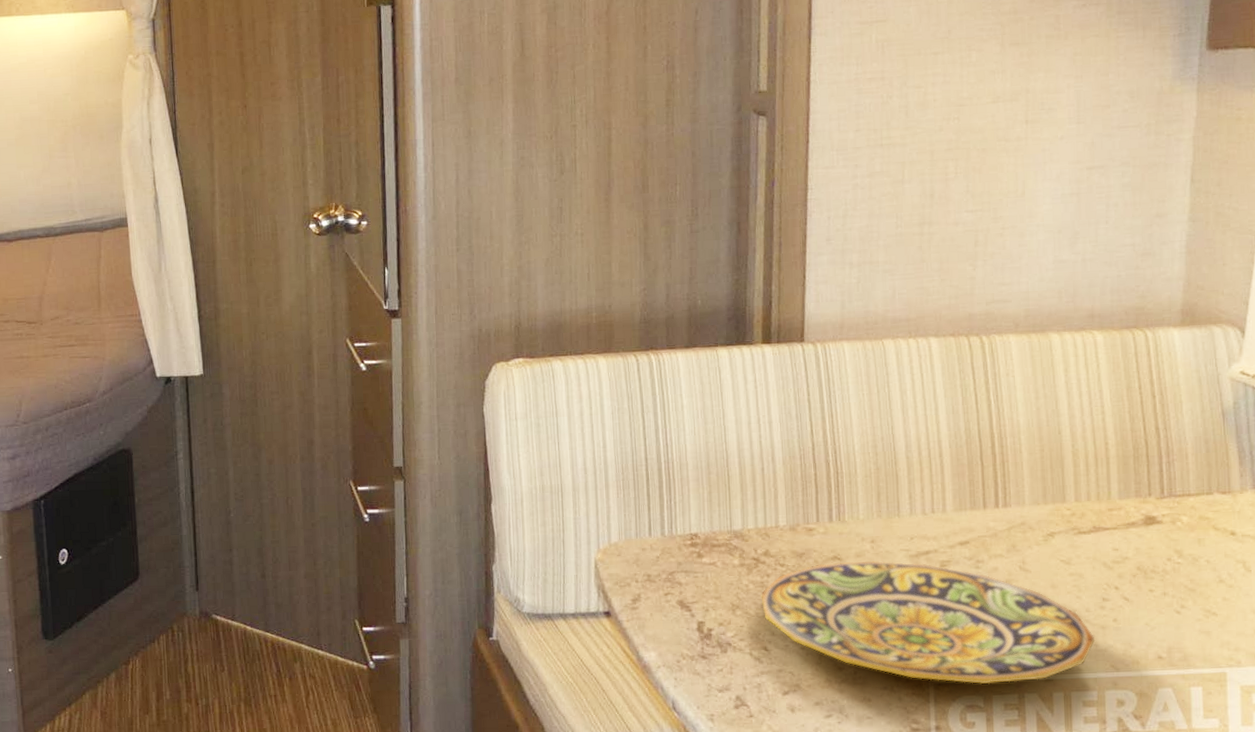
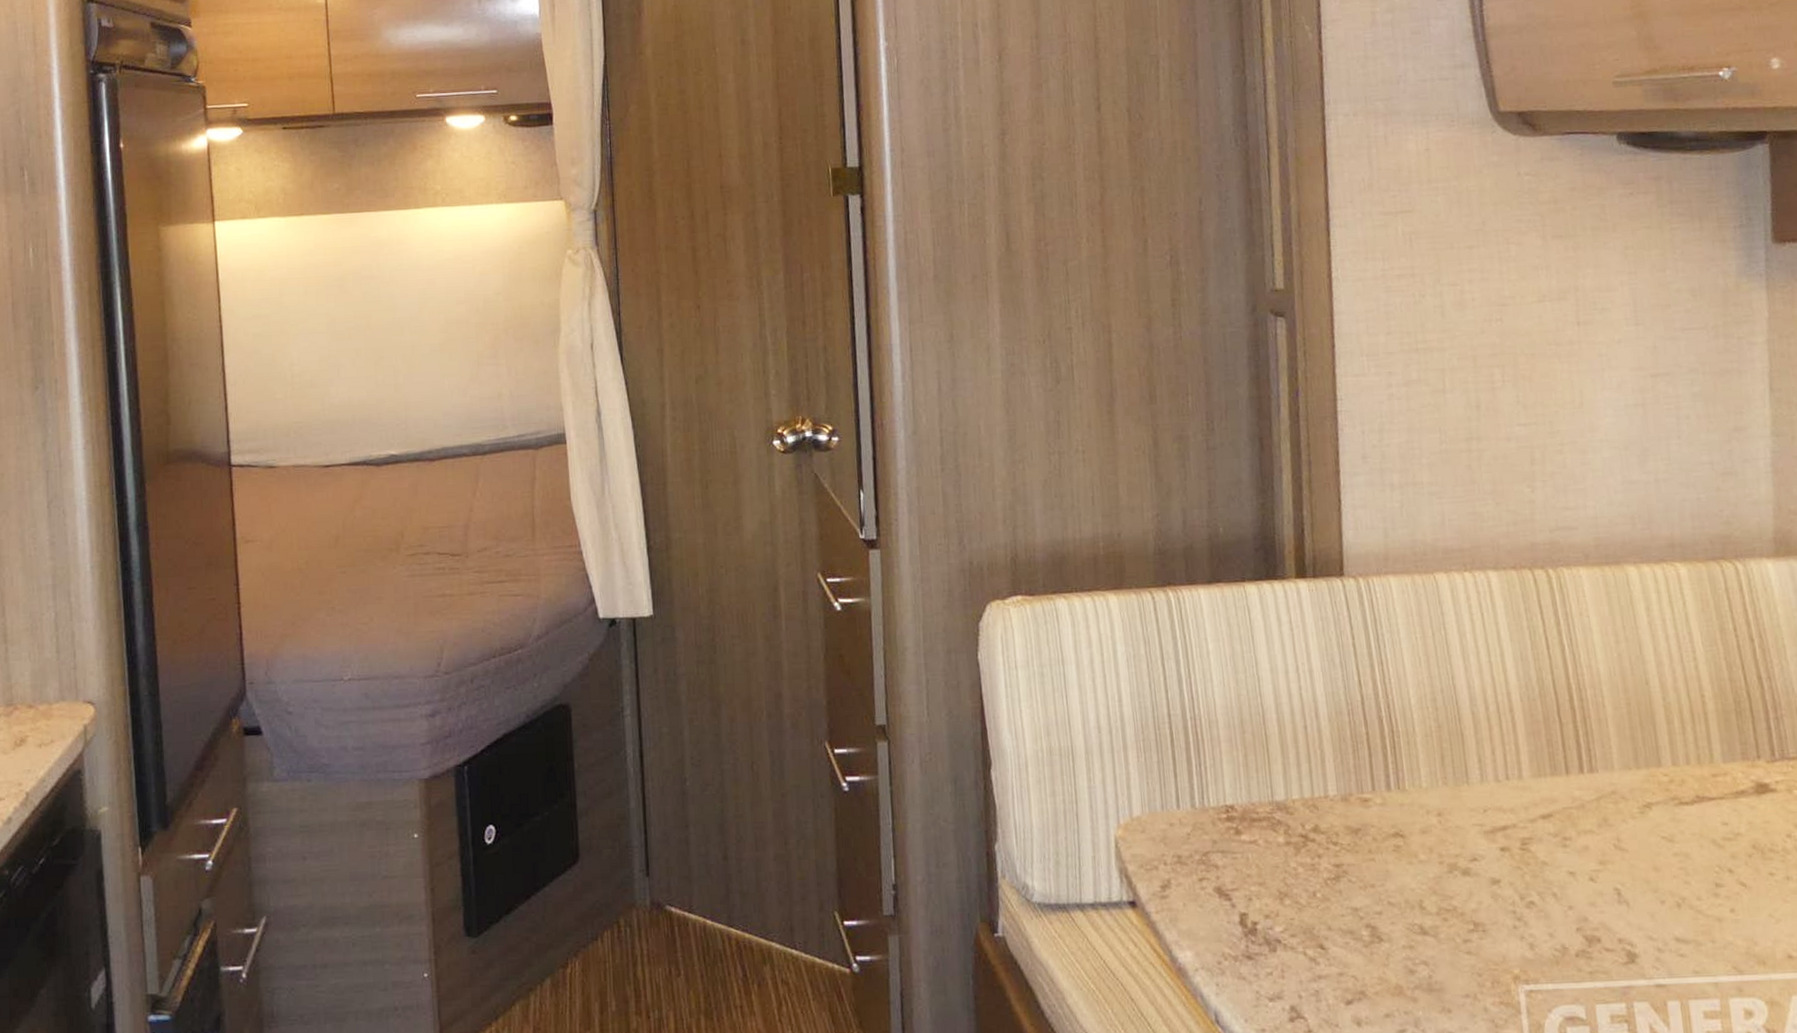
plate: present [761,561,1096,685] -> none [1312,838,1712,991]

